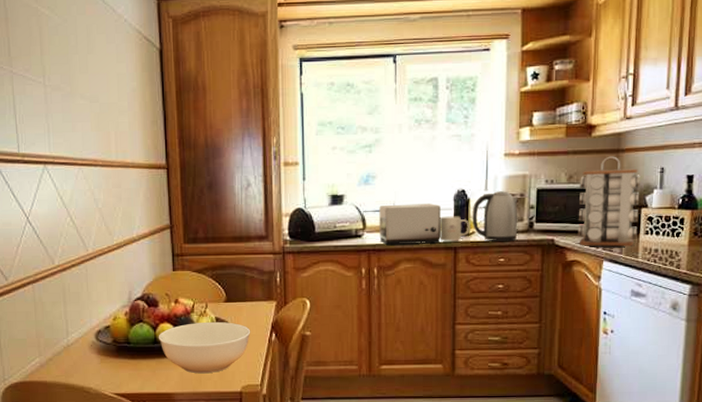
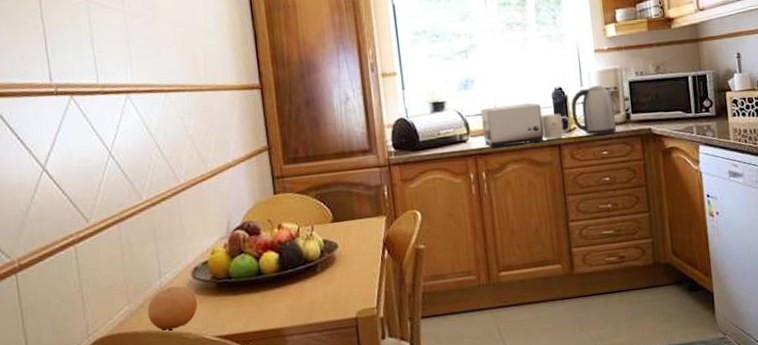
fruit: none [55,345,100,383] -> present [147,286,198,331]
bowl: present [158,321,251,374] -> none [262,243,362,303]
spice rack: present [578,156,640,247] -> none [666,45,727,133]

